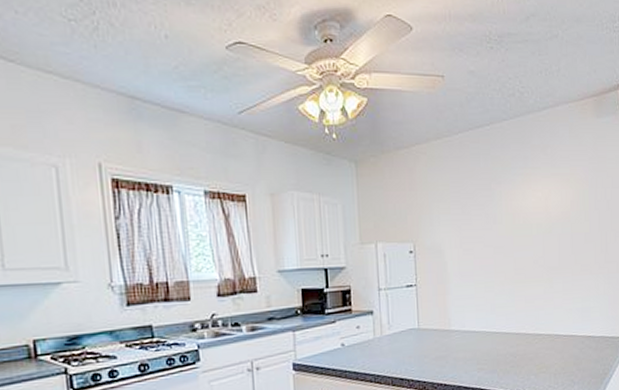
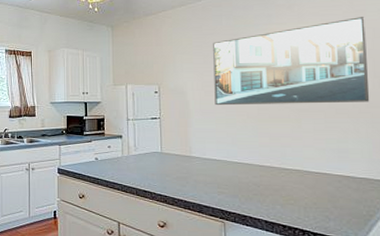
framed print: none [471,164,608,267] -> present [213,17,370,106]

